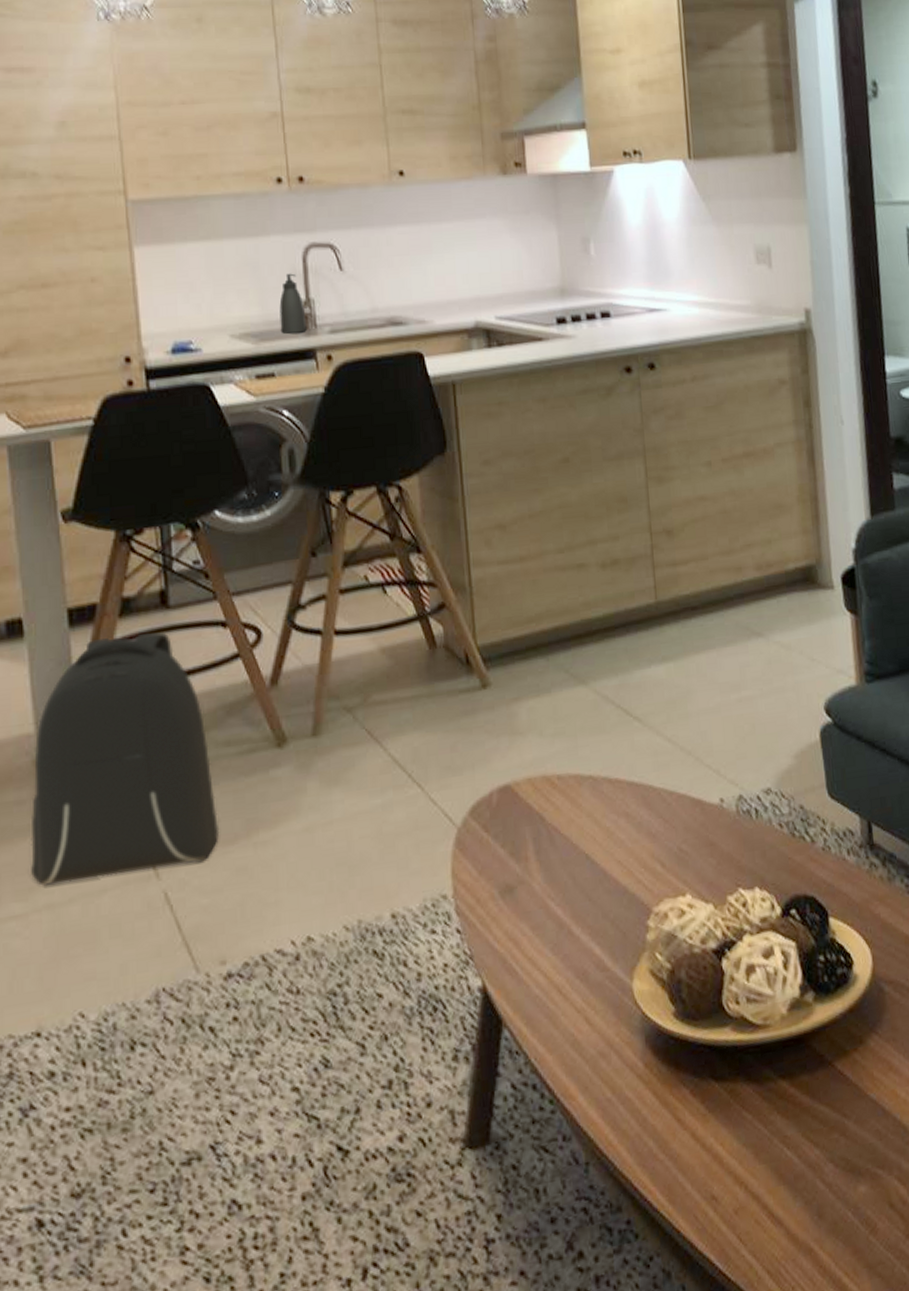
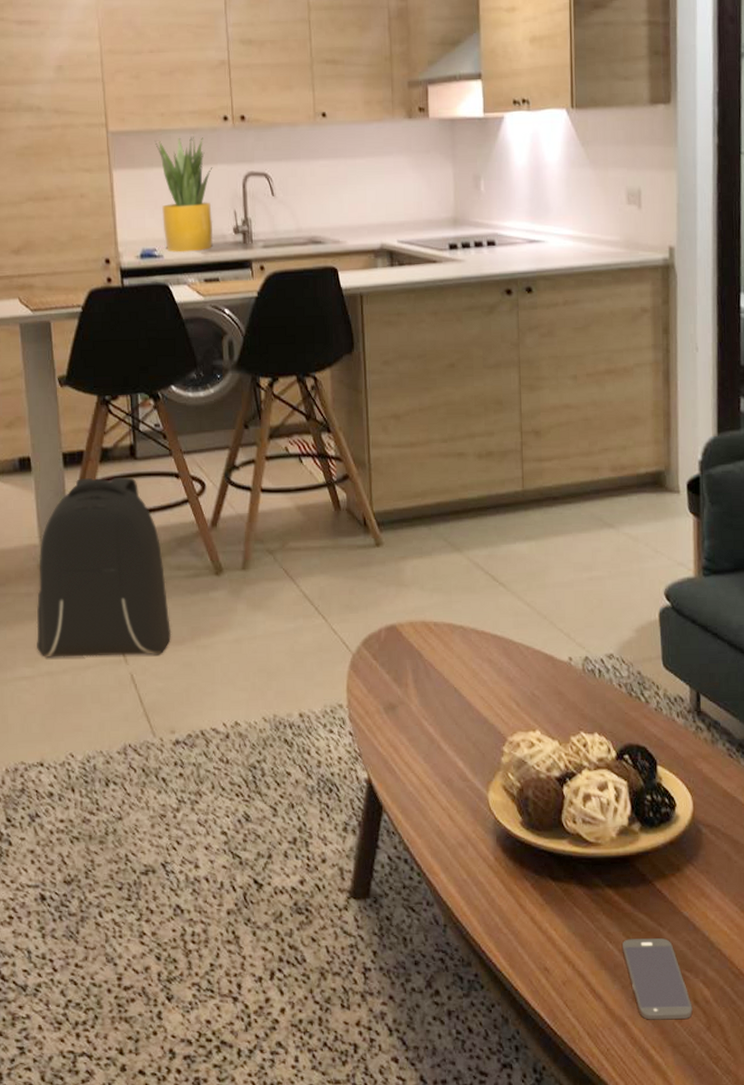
planter: none [189,199,267,345] -> present [155,133,214,253]
soap dispenser: present [279,273,307,335] -> none [224,196,245,247]
smartphone: none [802,1131,889,1240] -> present [623,938,693,1020]

